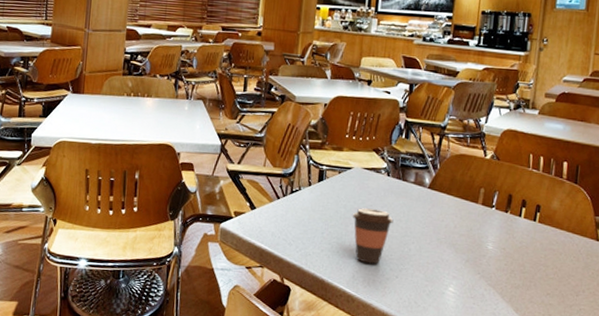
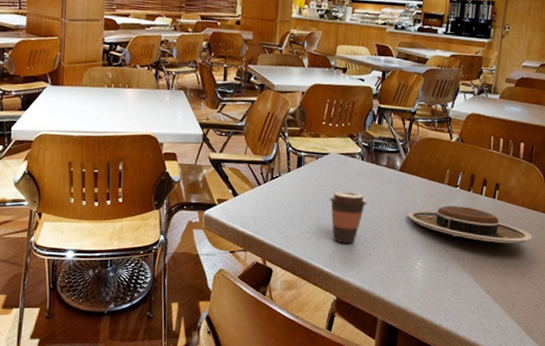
plate: none [438,227,580,272] -> present [408,205,532,244]

